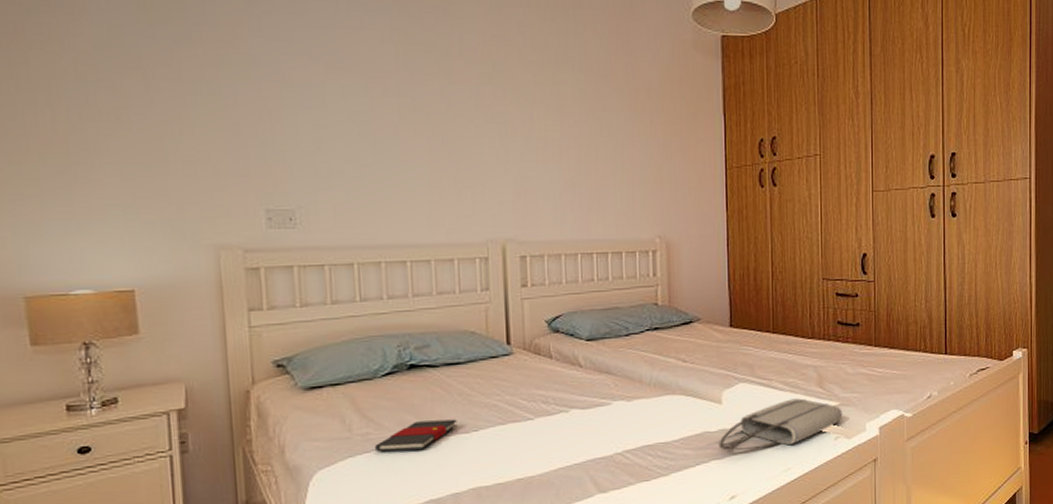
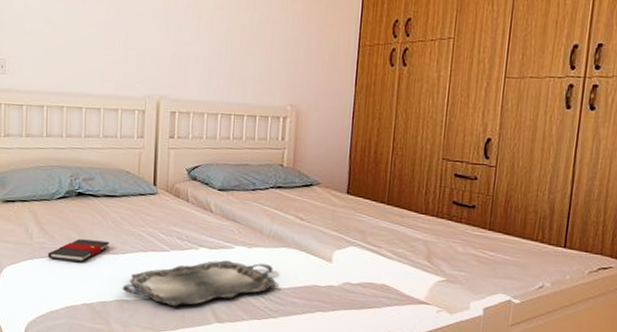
serving tray: none [478,417,665,484] -> present [122,260,278,307]
tote bag: present [719,398,843,451] -> none [325,267,448,310]

